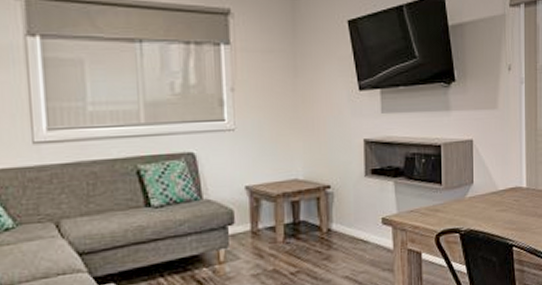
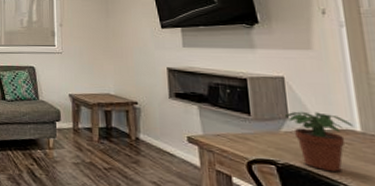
potted plant: none [471,173,522,231] -> present [285,111,354,173]

